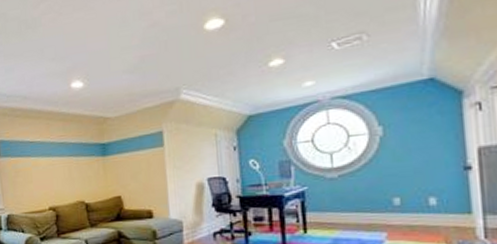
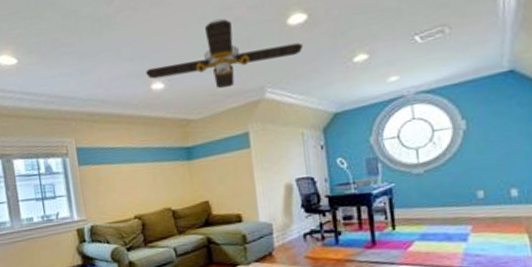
ceiling fan: none [66,22,220,89] -> present [146,18,304,89]

